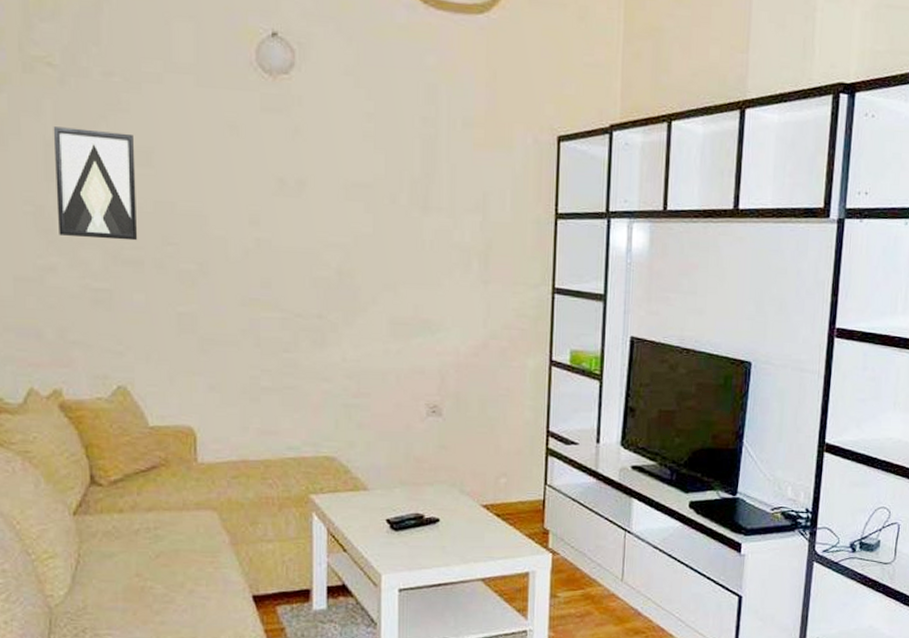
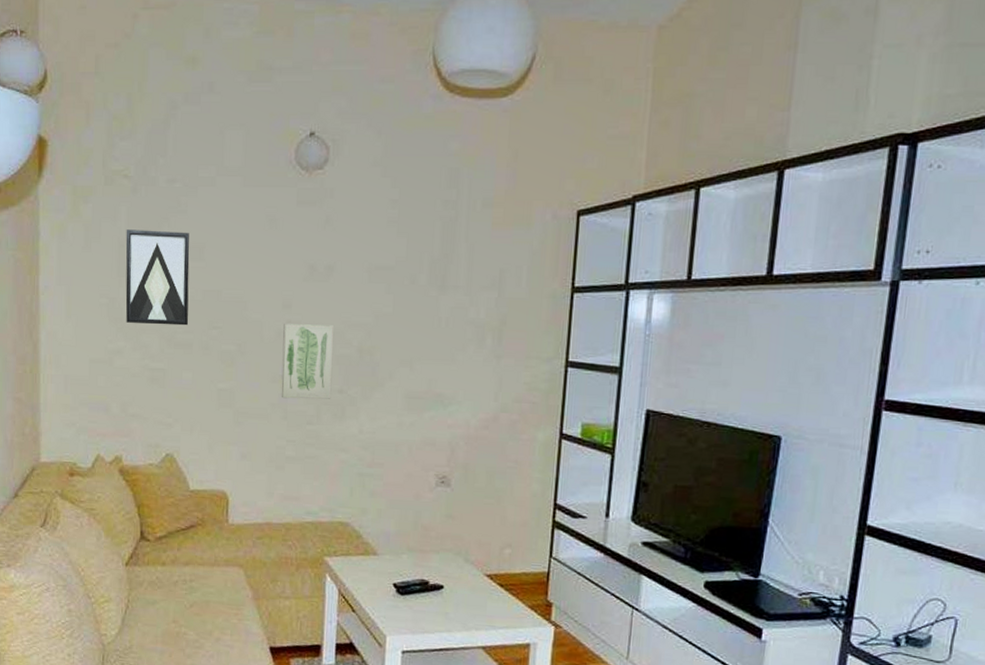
wall art: none [252,242,310,325] -> present [281,324,334,399]

